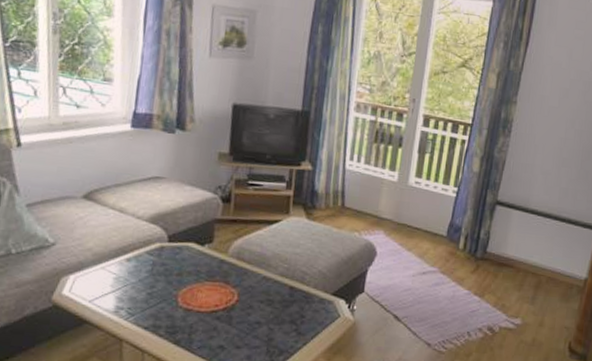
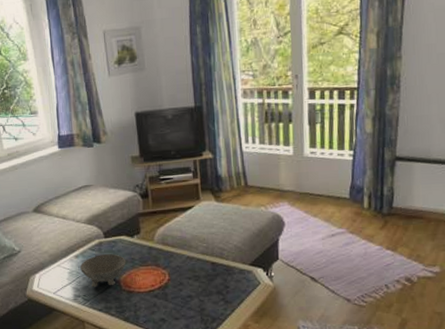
bowl: none [130,261,190,301] -> present [80,254,126,288]

